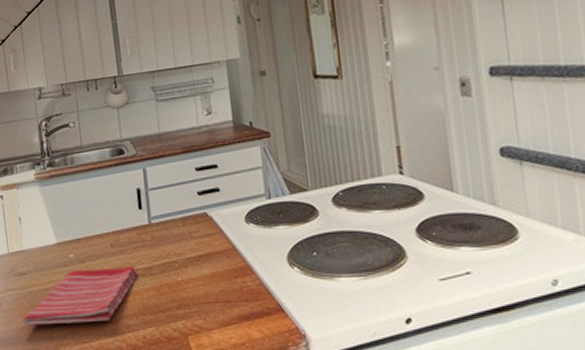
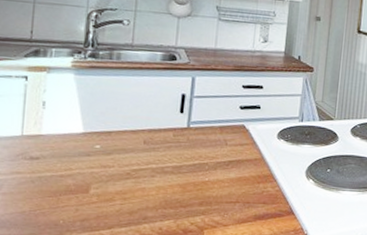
dish towel: present [23,265,137,325] -> none [25,161,165,212]

